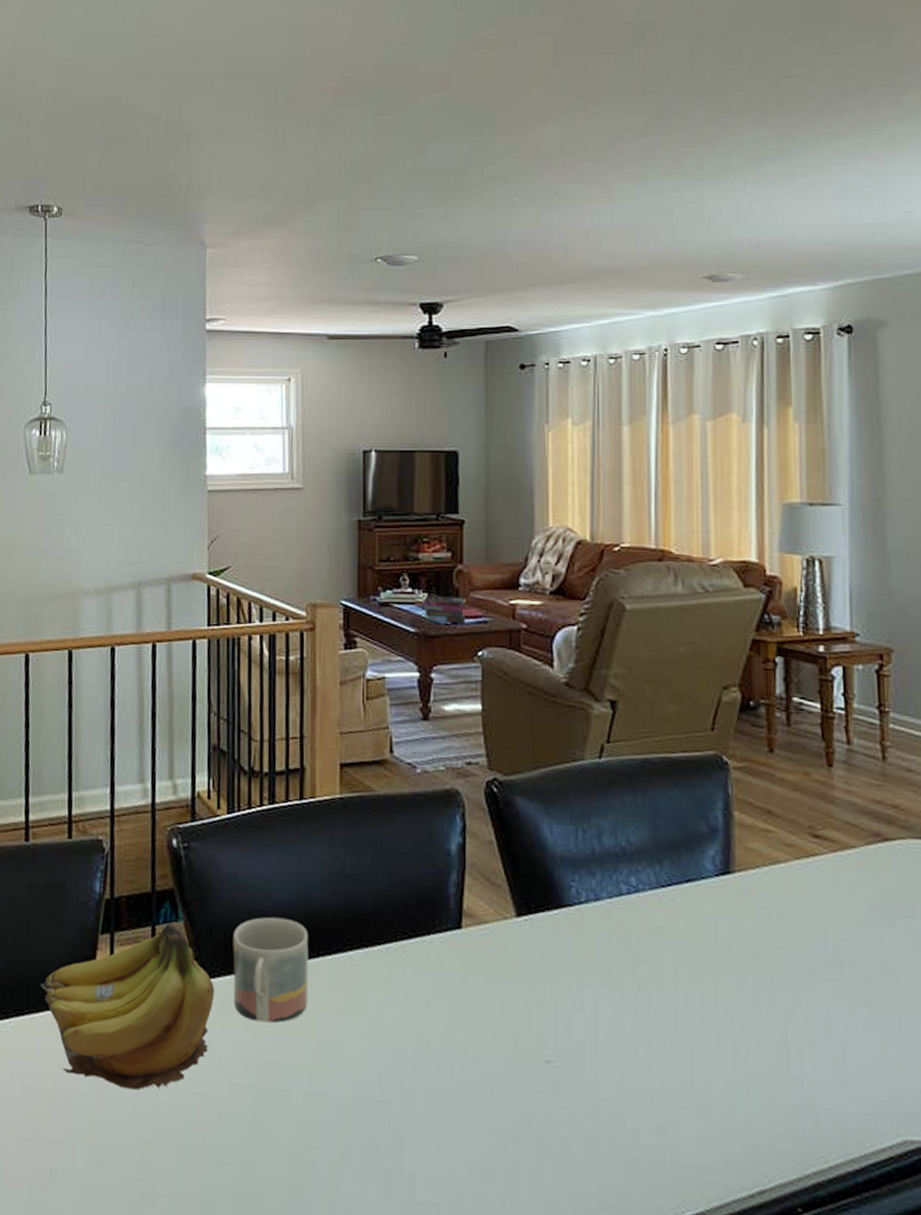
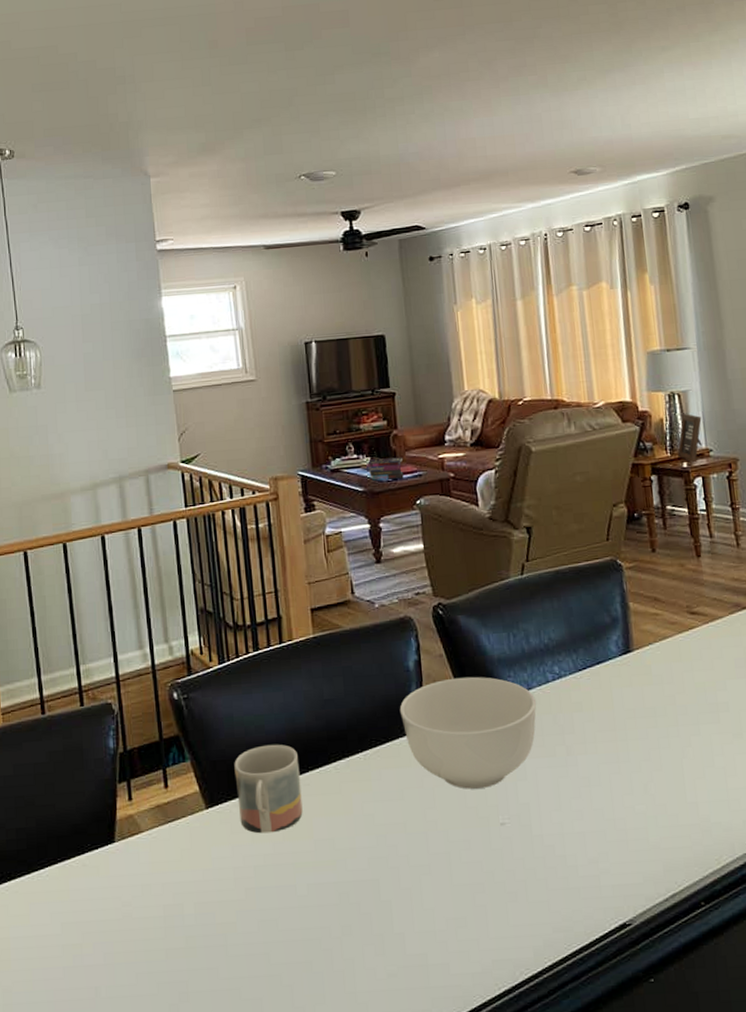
fruit: present [40,923,215,1090] -> none [69,764,223,909]
bowl: none [434,871,605,1013] -> present [399,676,537,789]
picture frame: none [813,585,848,648] -> present [677,414,702,463]

